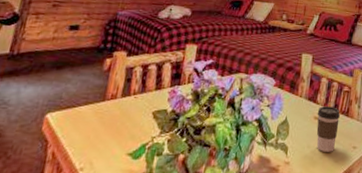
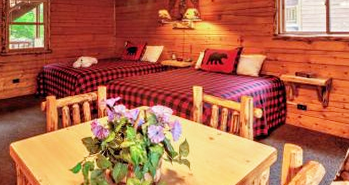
coffee cup: present [316,106,340,152] -> none [212,129,232,165]

